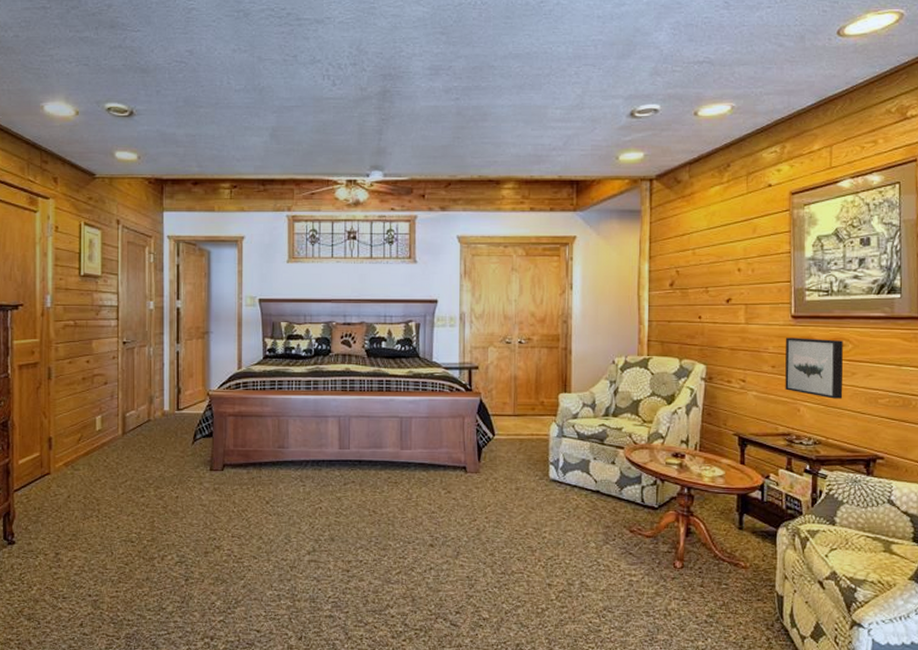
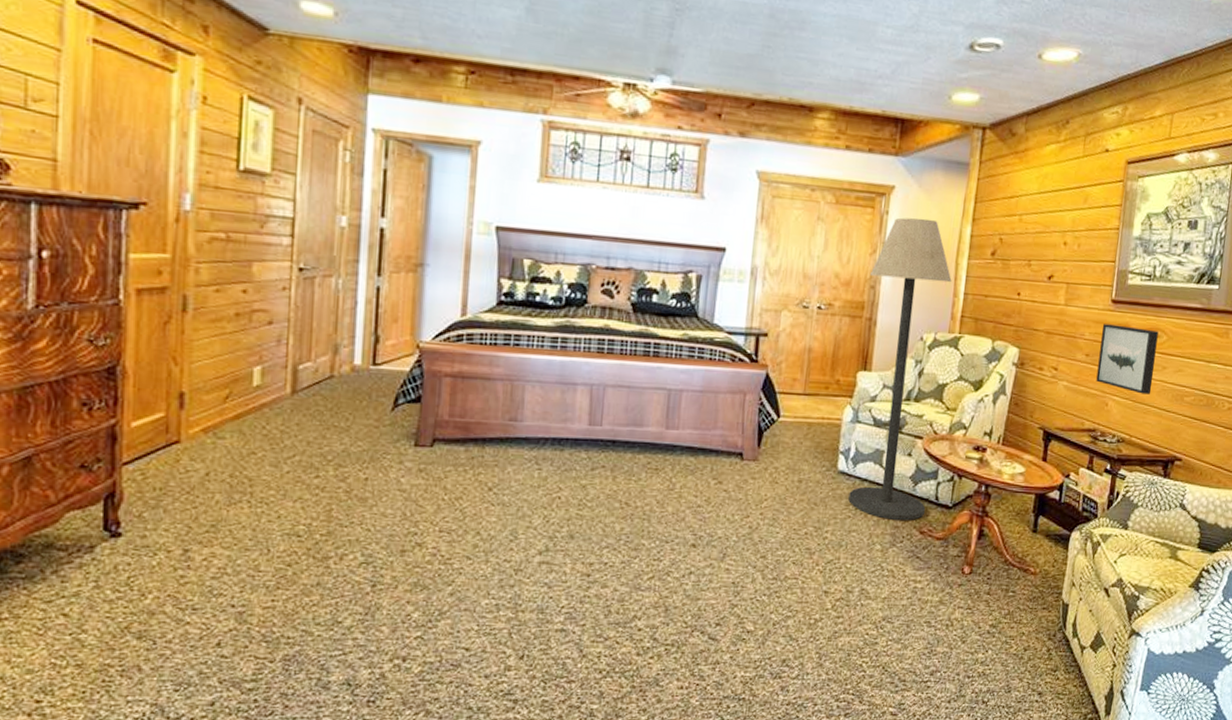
floor lamp: none [562,260,636,522] -> present [848,217,952,521]

